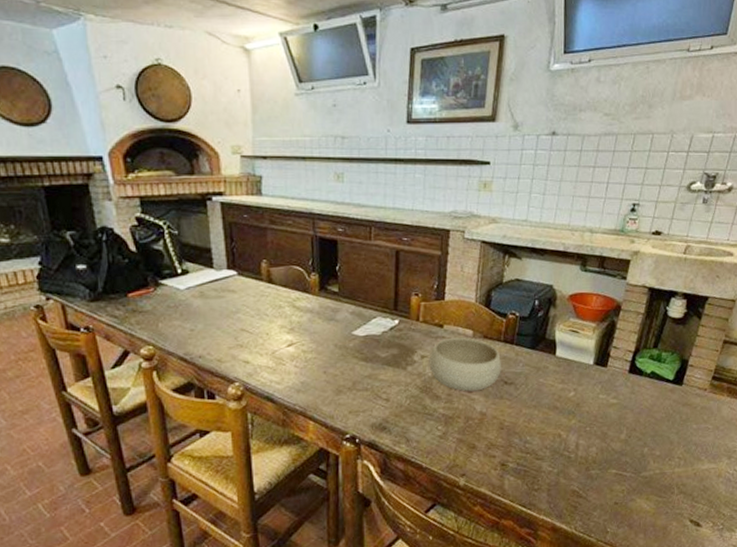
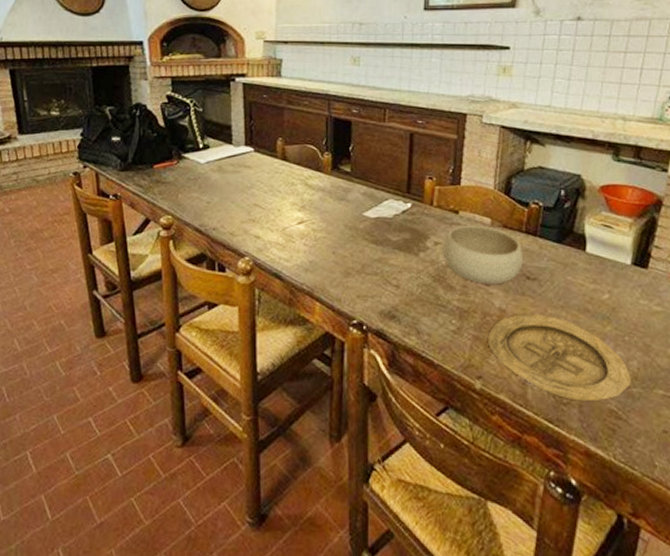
plate: none [470,414,591,487] -> present [488,314,631,402]

